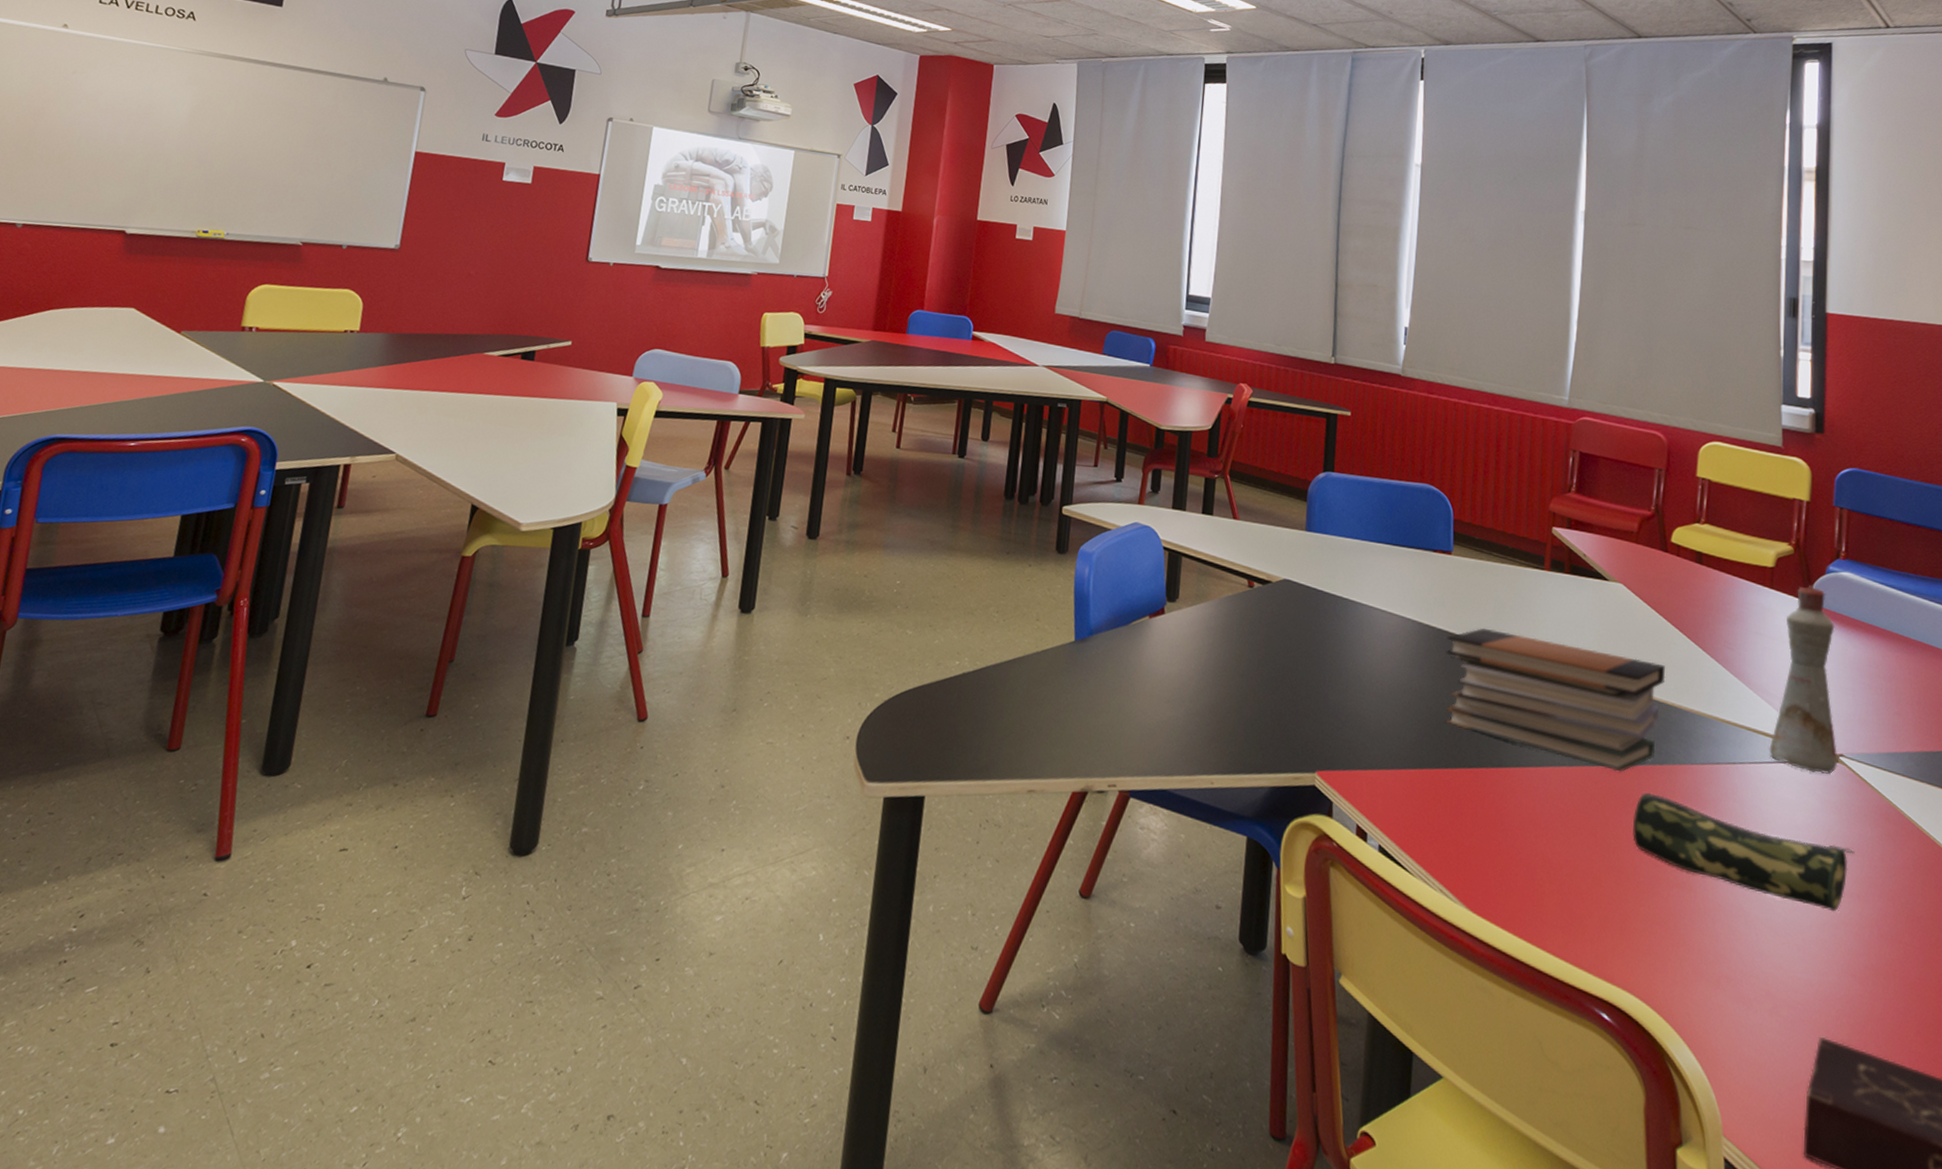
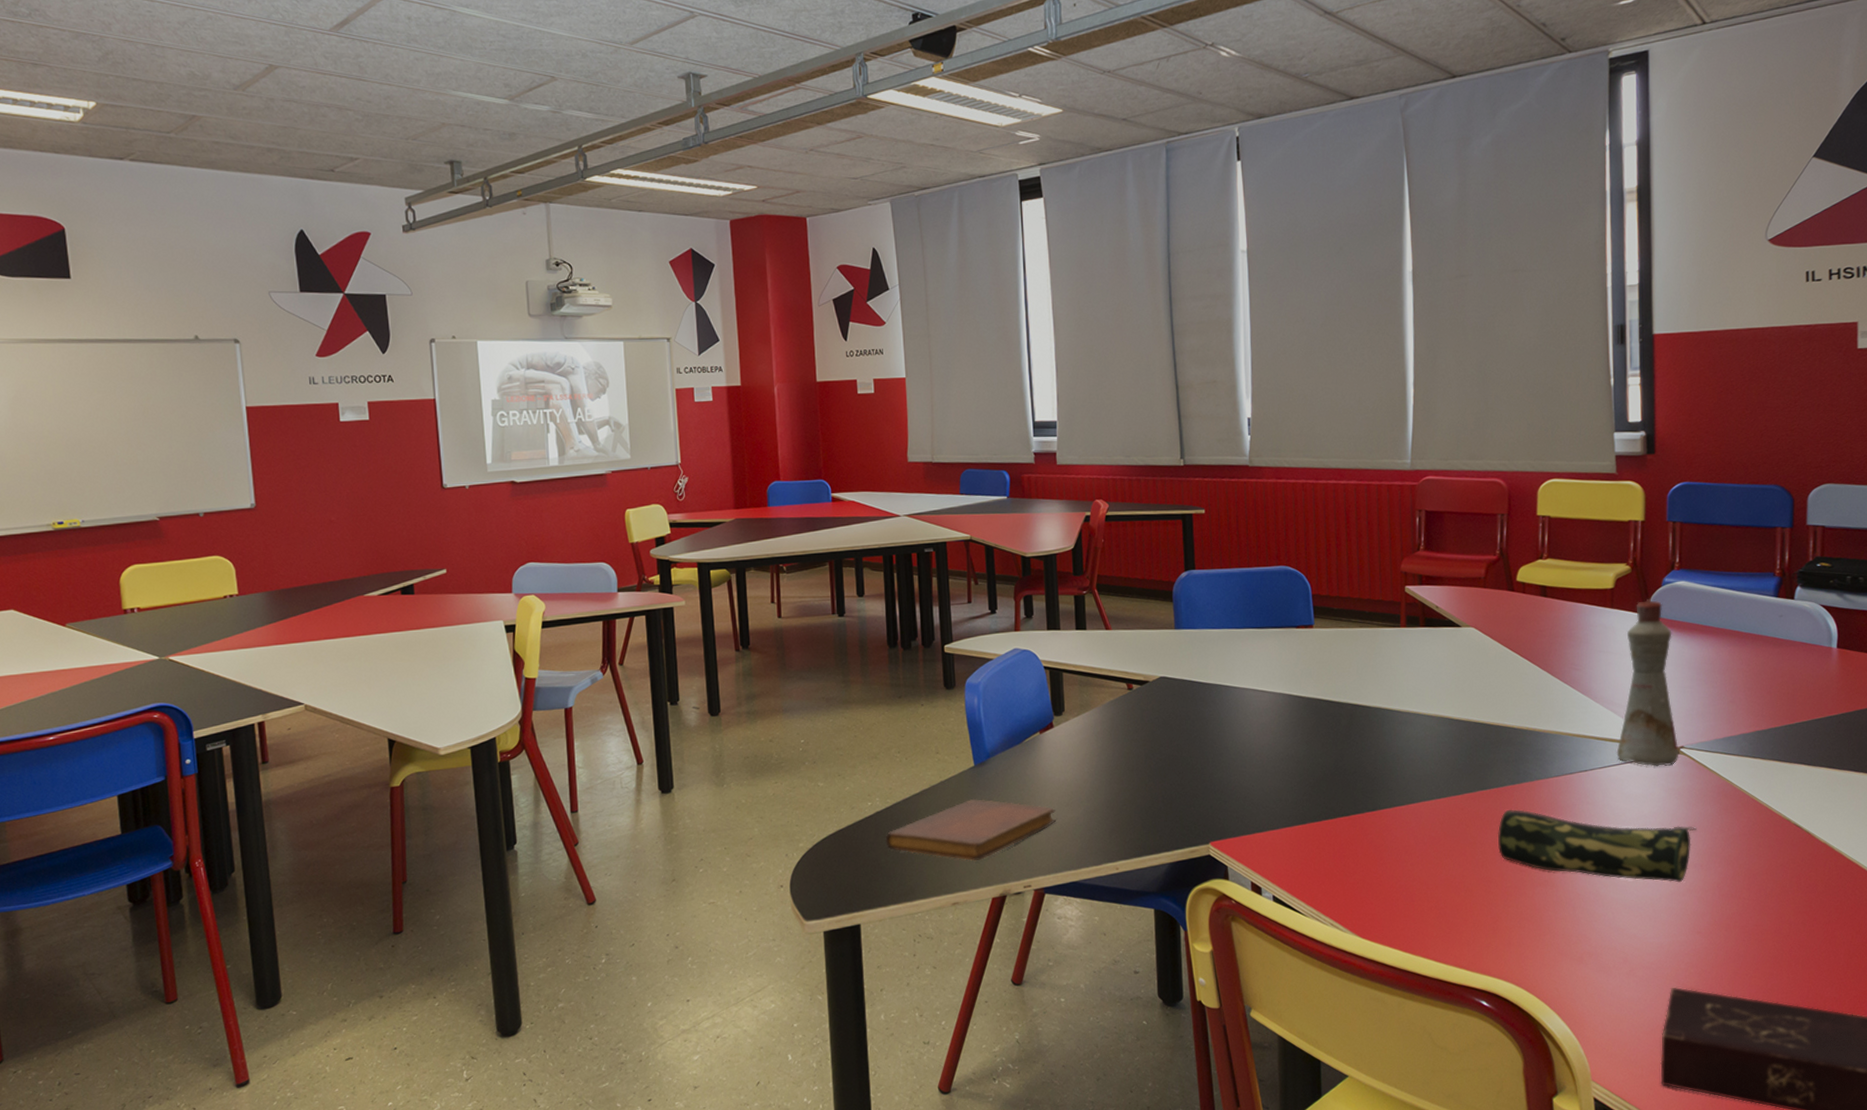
notebook: none [967,676,1154,747] -> present [885,798,1056,861]
book stack: present [1445,628,1666,772] -> none [1316,689,1519,796]

